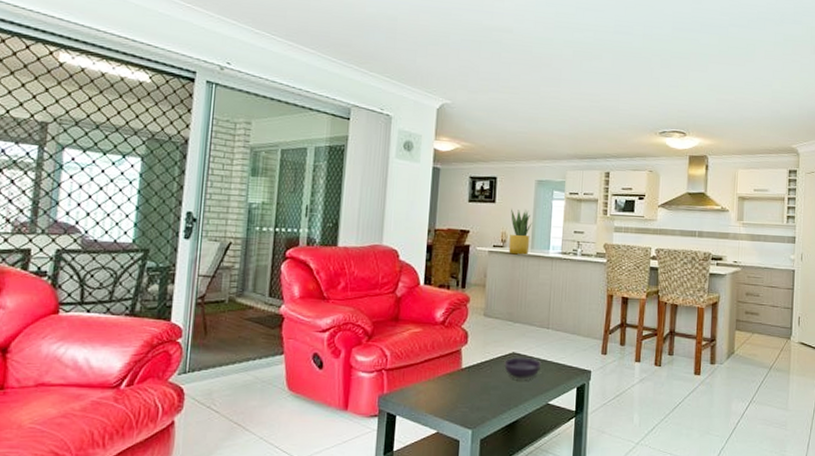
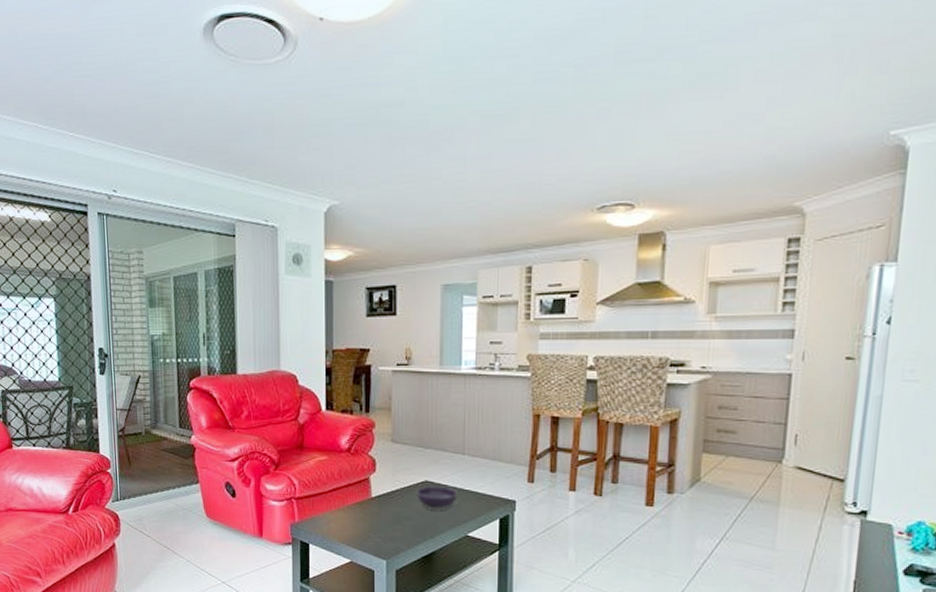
planter: present [508,208,532,255] -> none [414,319,440,373]

